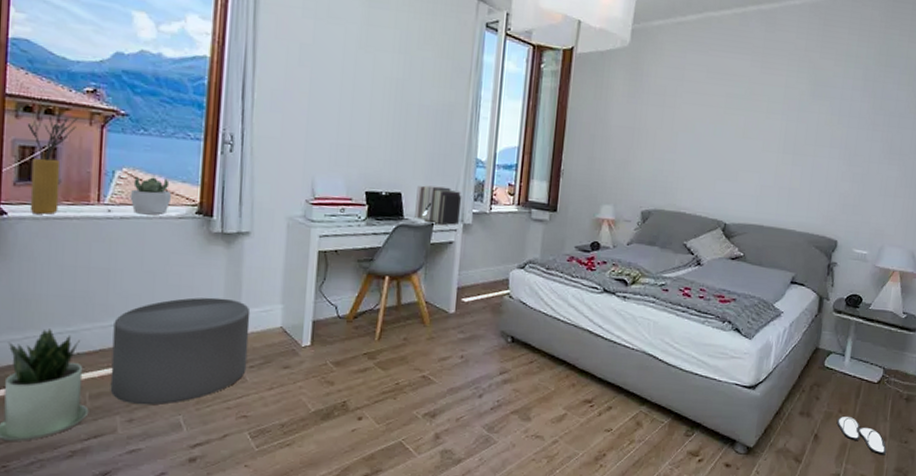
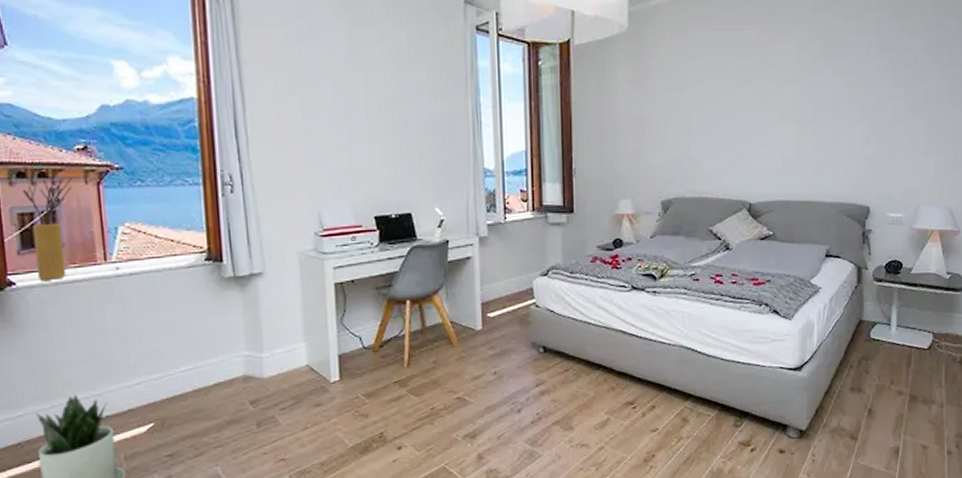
pouf: present [110,297,251,405] -> none [138,343,278,461]
succulent plant: present [129,177,172,215] -> none [136,228,179,268]
books: present [415,185,462,225] -> none [427,201,475,241]
slippers: present [837,417,887,455] -> none [891,387,945,423]

